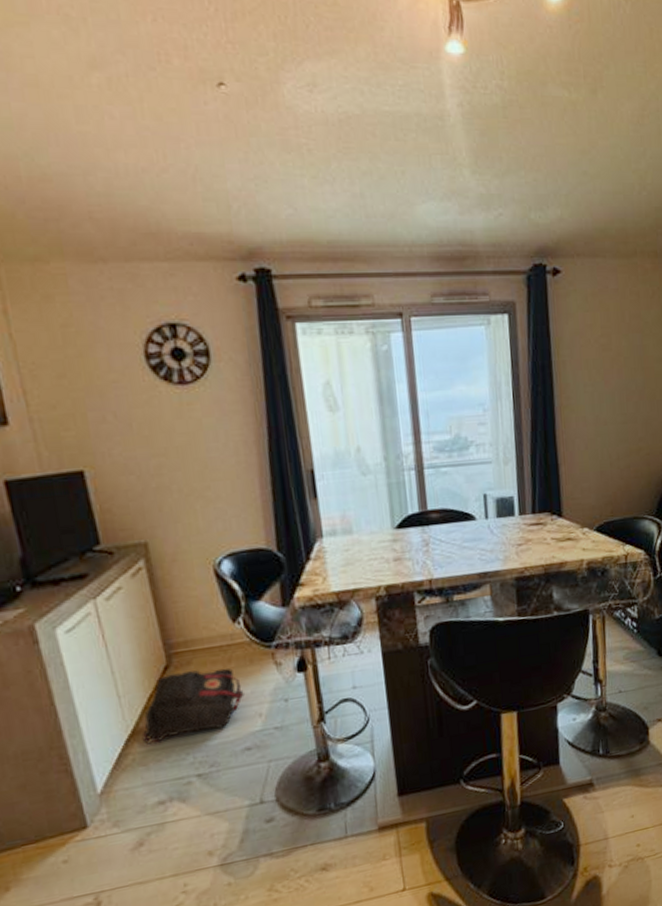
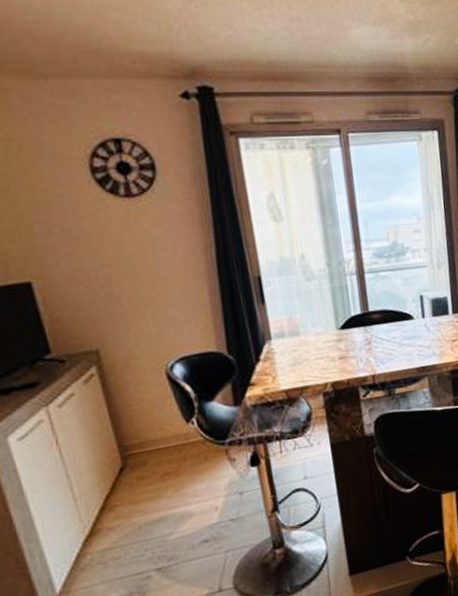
backpack: present [141,669,244,745] -> none [99,466,200,544]

